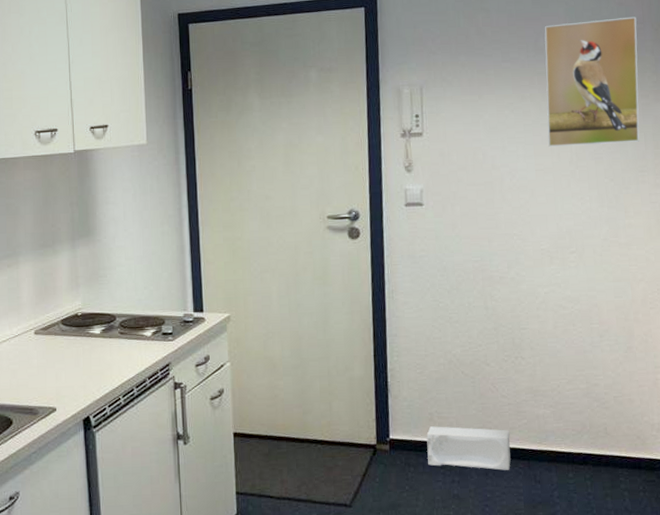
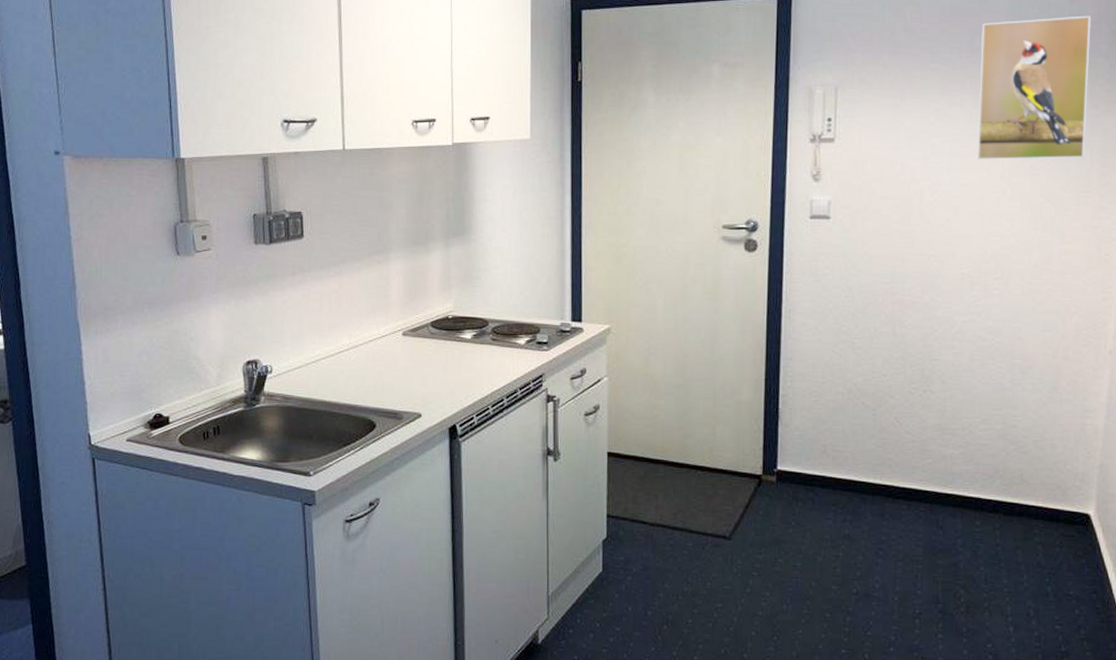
bathtub: present [426,426,511,470] -> none [818,460,912,513]

